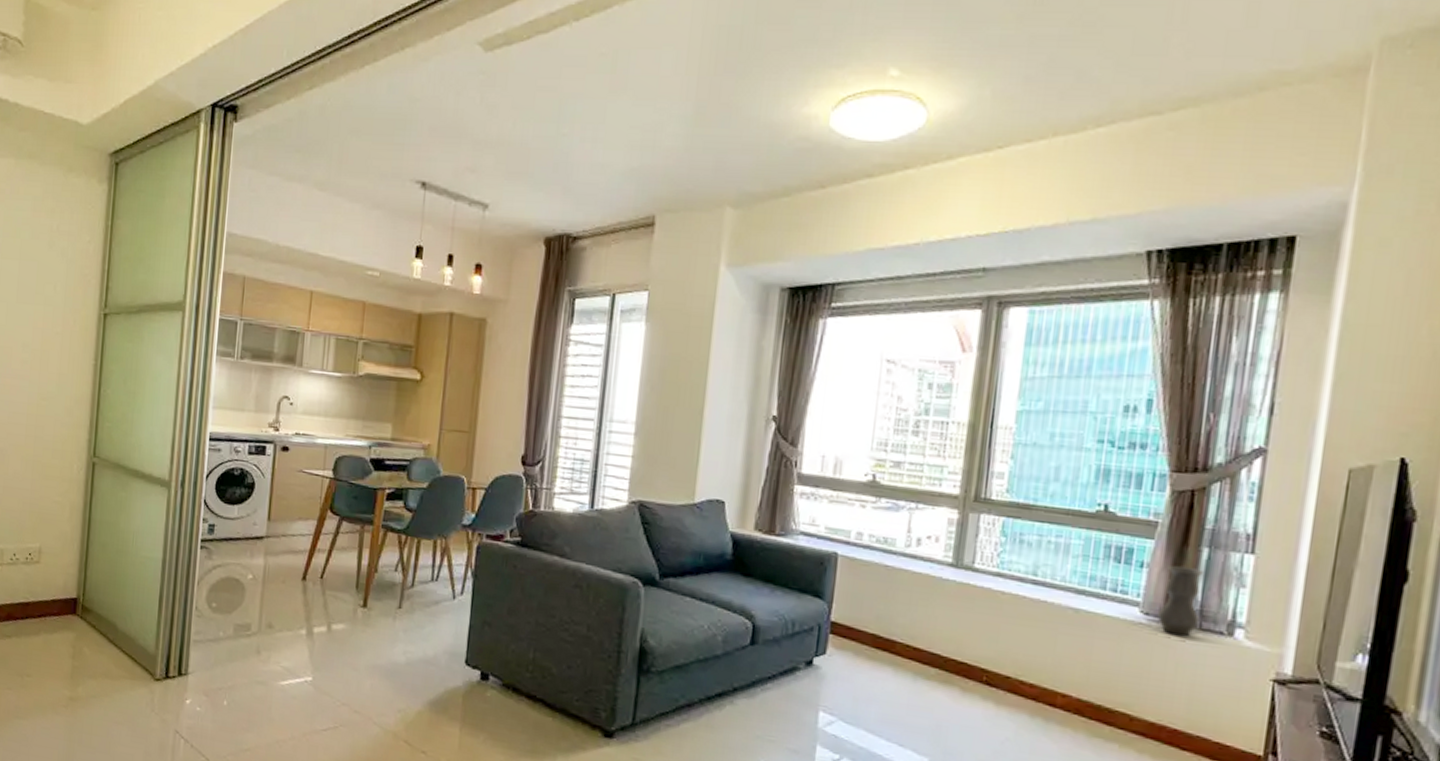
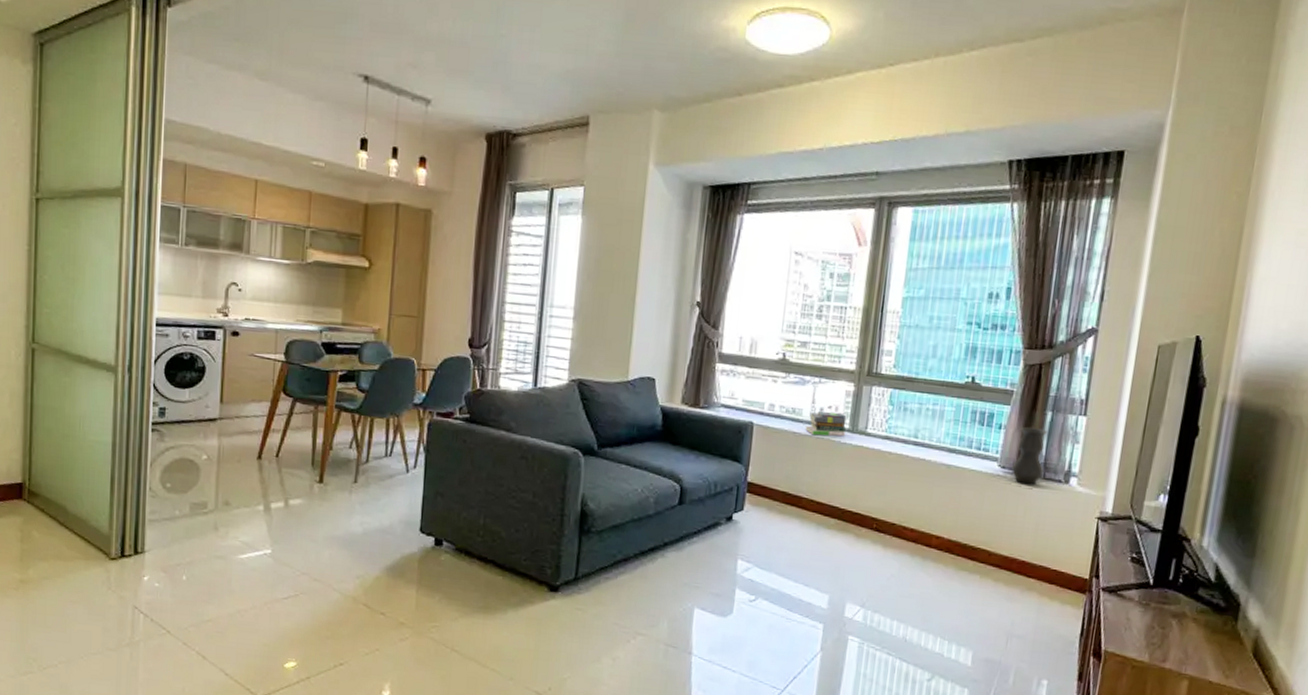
books: none [899,542,950,572] -> present [805,411,847,437]

